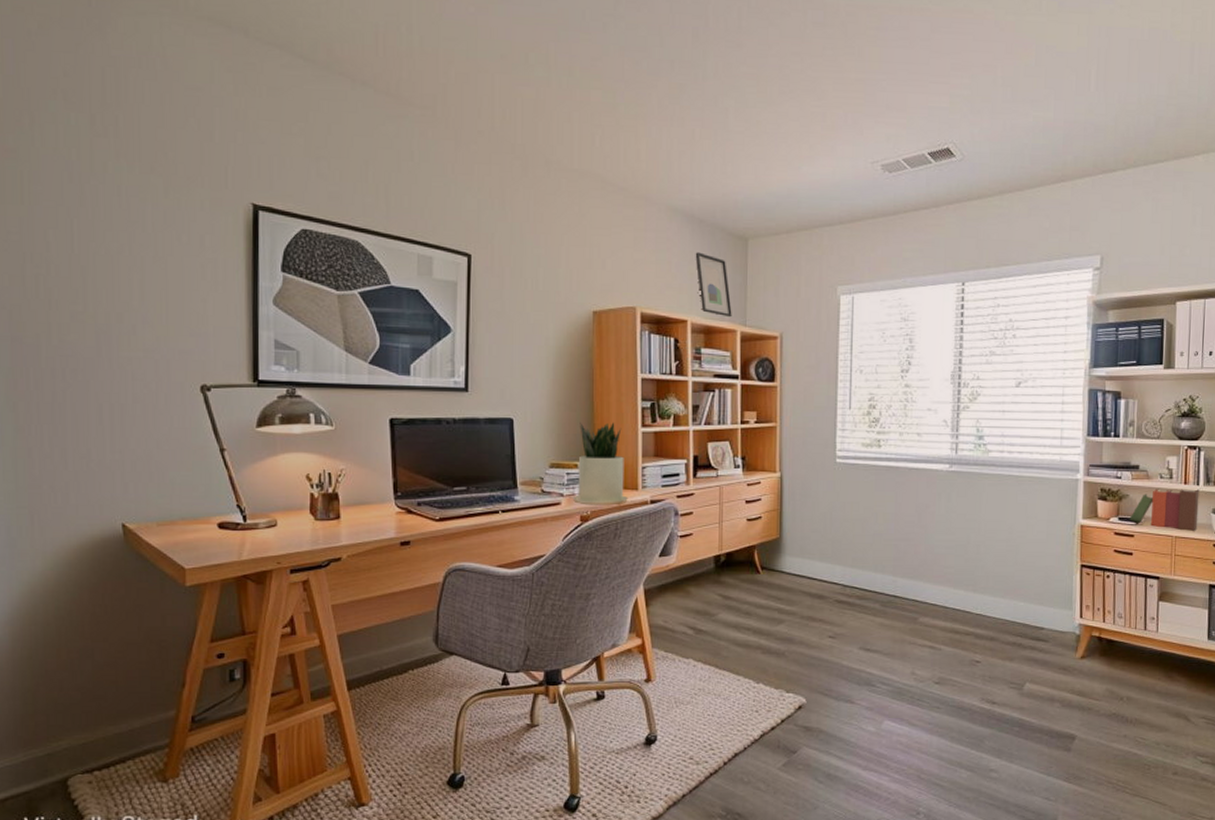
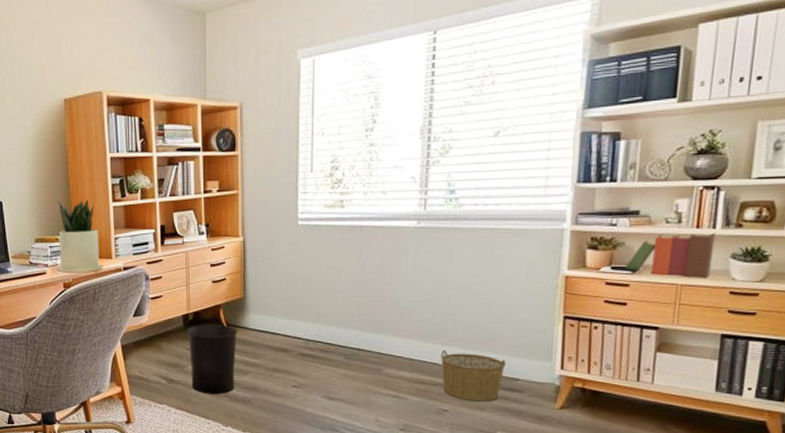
picture frame: present [695,252,732,318] -> none [155,32,192,93]
waste bin: none [718,568,773,646] -> present [187,325,238,394]
basket: none [973,597,1032,652] -> present [441,349,506,402]

